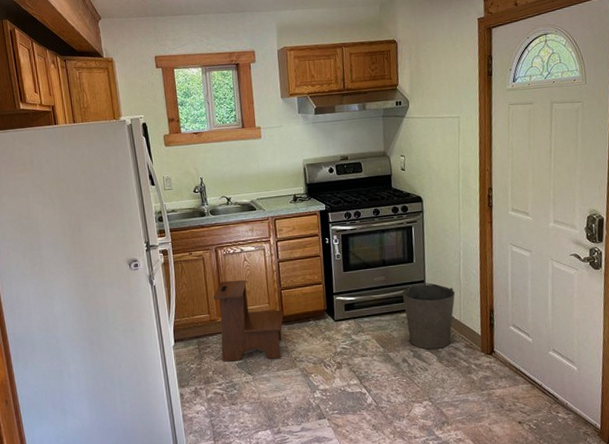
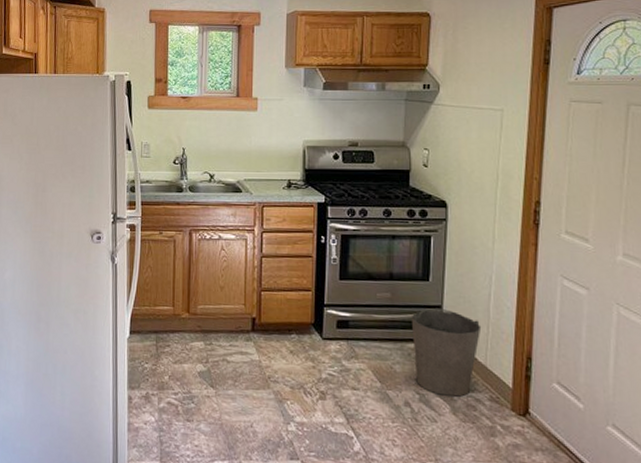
step stool: present [213,280,283,362] -> none [180,270,260,374]

